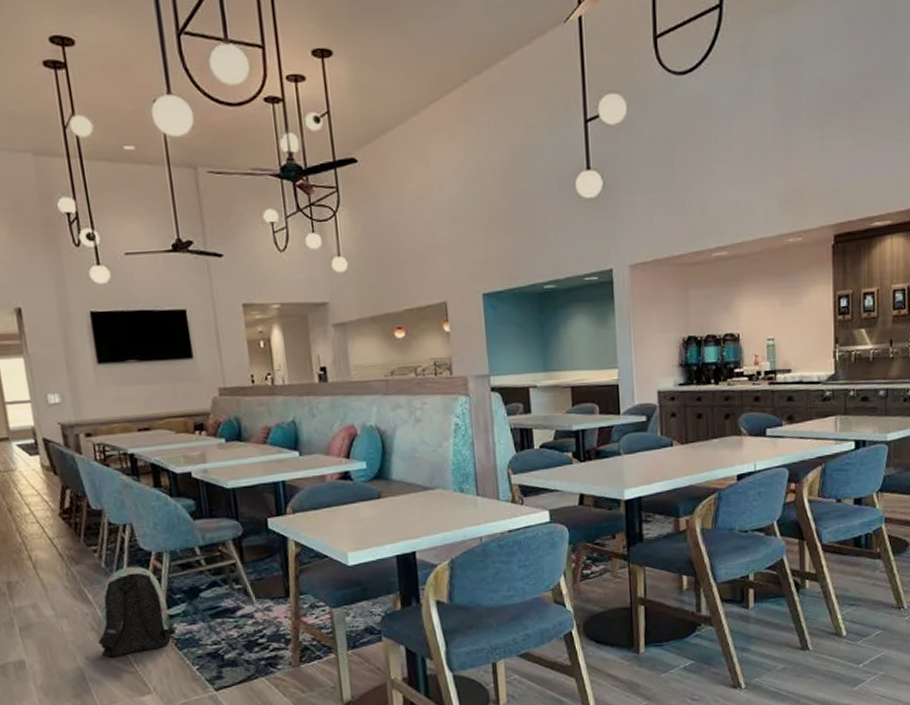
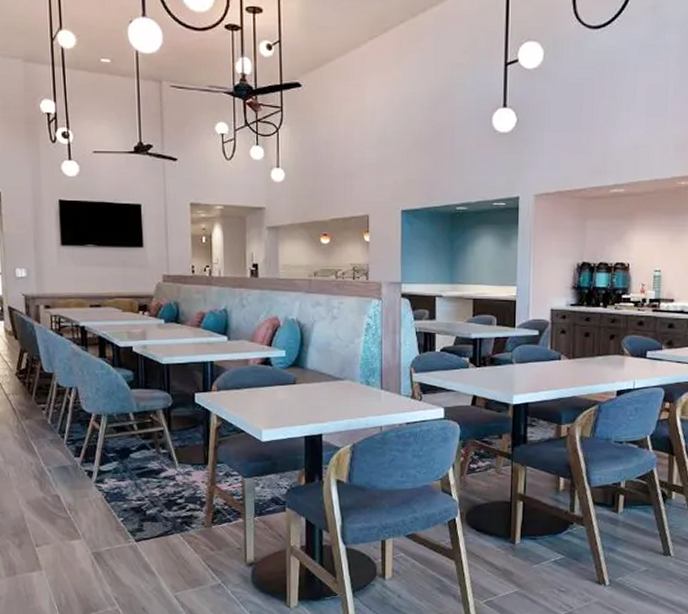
backpack: present [98,566,177,658] -> none [39,425,107,503]

